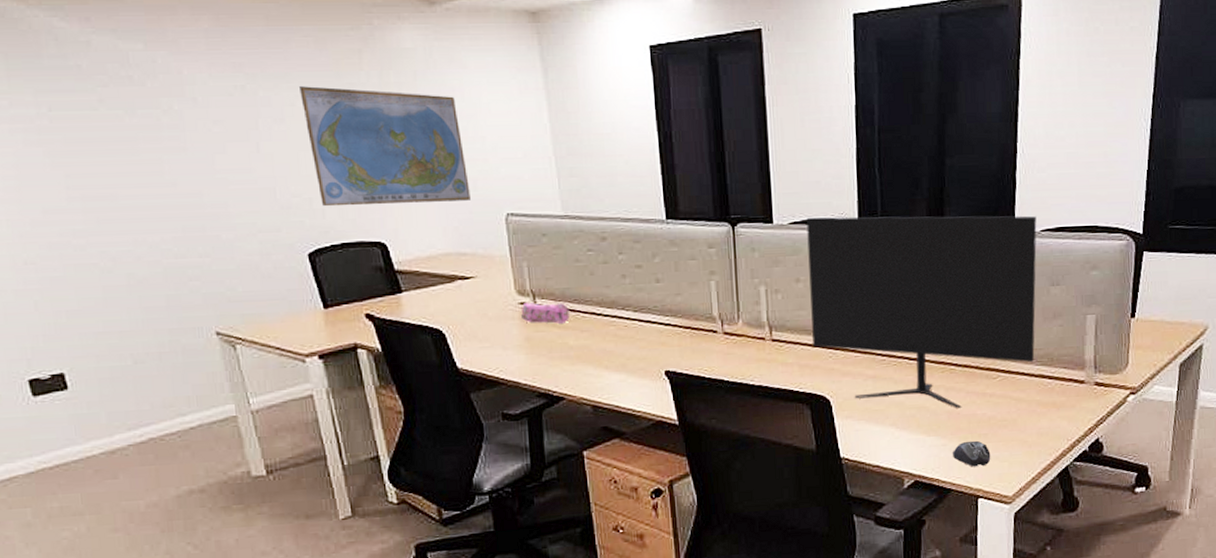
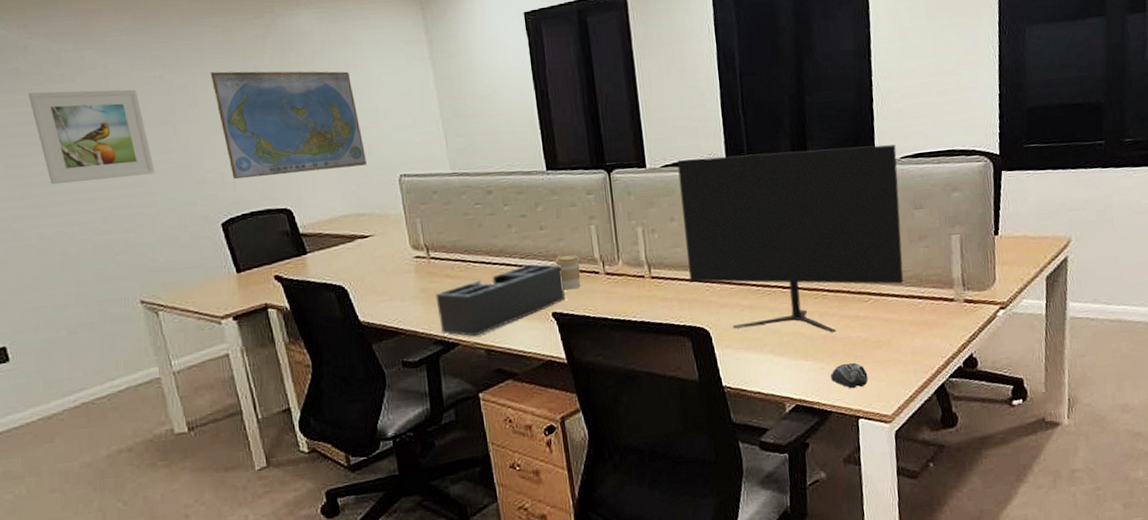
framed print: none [90,93,235,199] -> present [27,89,156,185]
pencil case: present [521,301,570,324] -> none [416,254,461,275]
desk organizer: none [540,318,681,392] -> present [435,264,566,337]
coffee cup: none [671,309,698,348] -> present [555,253,581,290]

